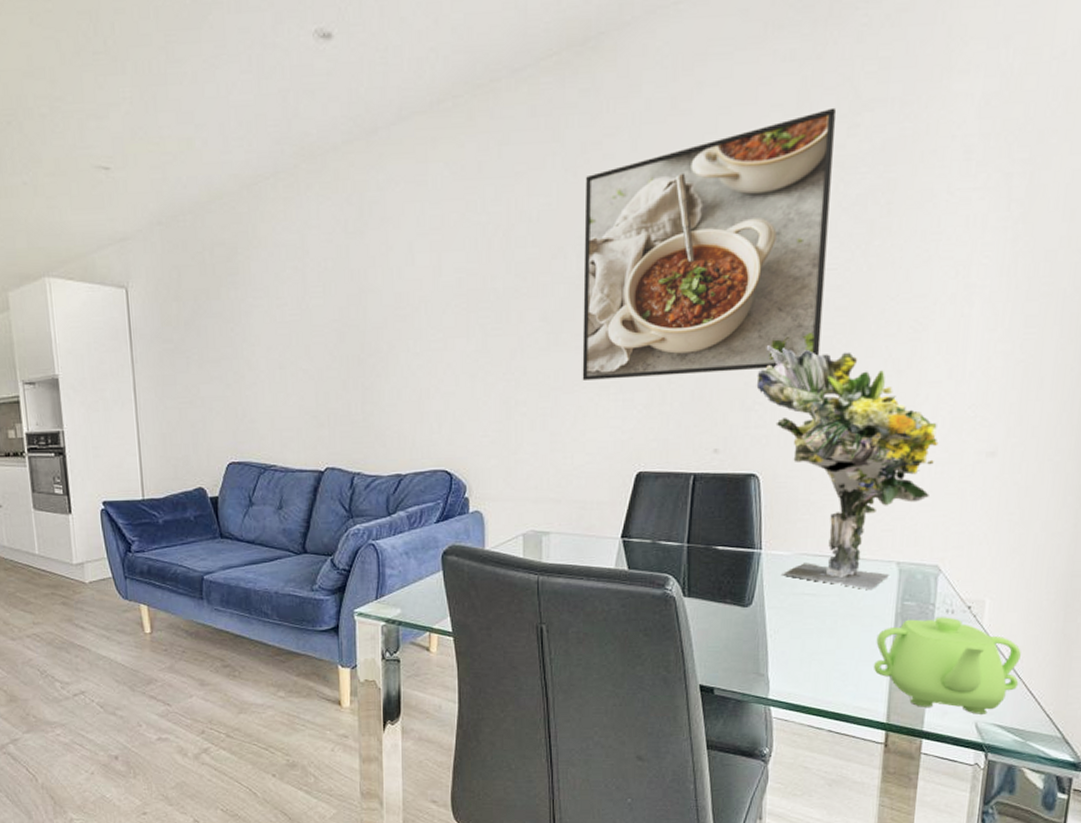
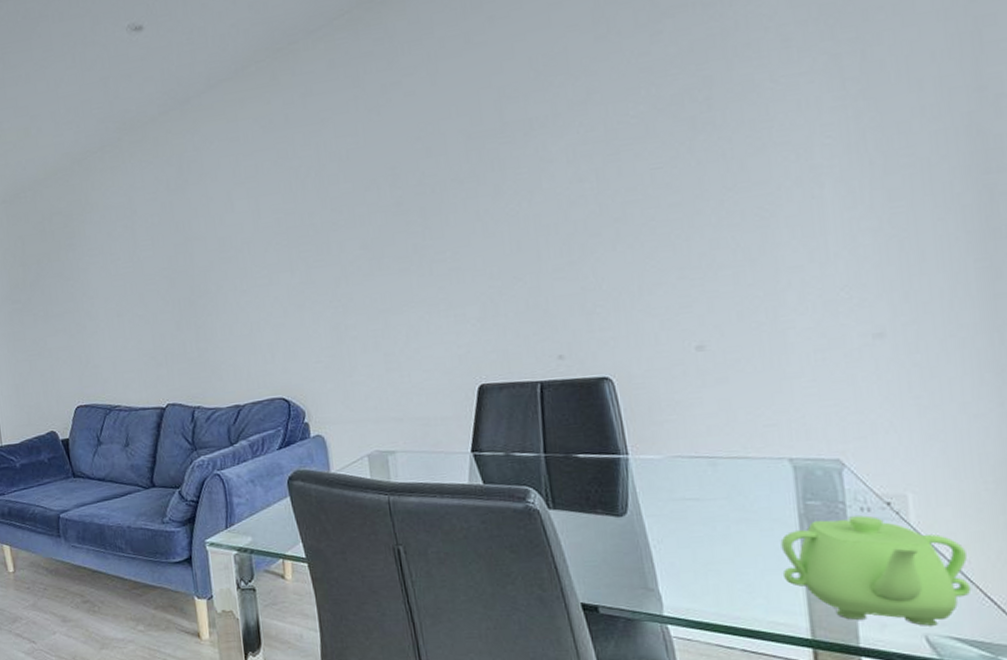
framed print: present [582,107,837,380] -> none [390,19,659,300]
bouquet: present [756,345,939,591] -> none [593,246,813,492]

